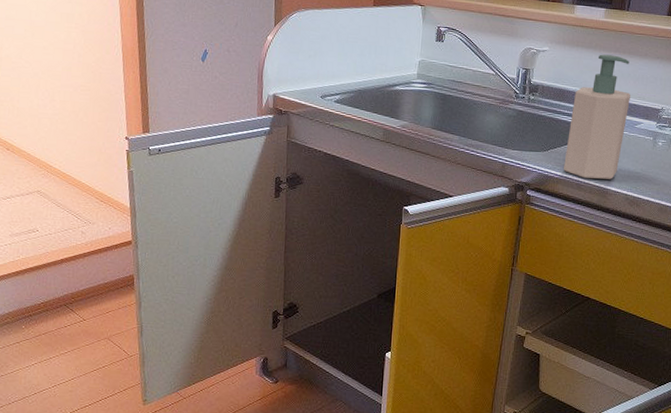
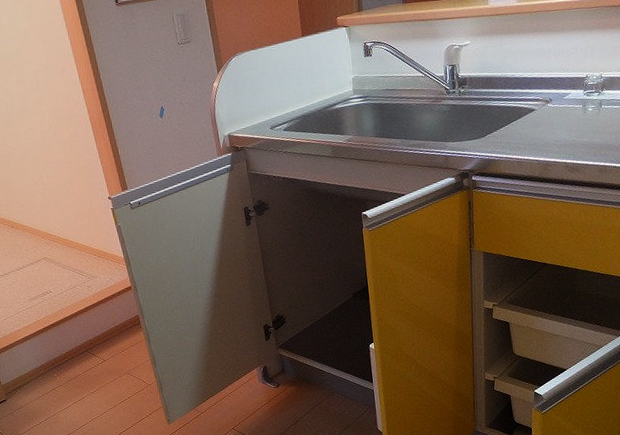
soap bottle: present [564,54,630,179] -> none [501,35,555,156]

